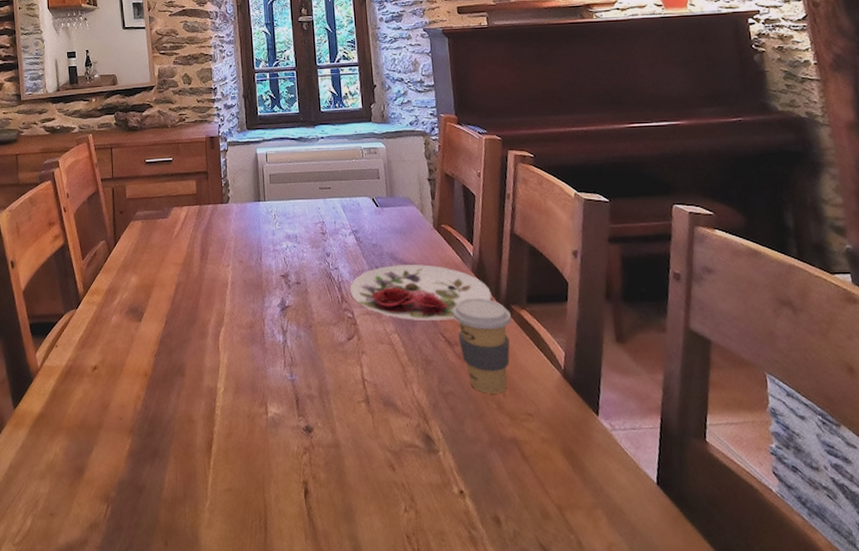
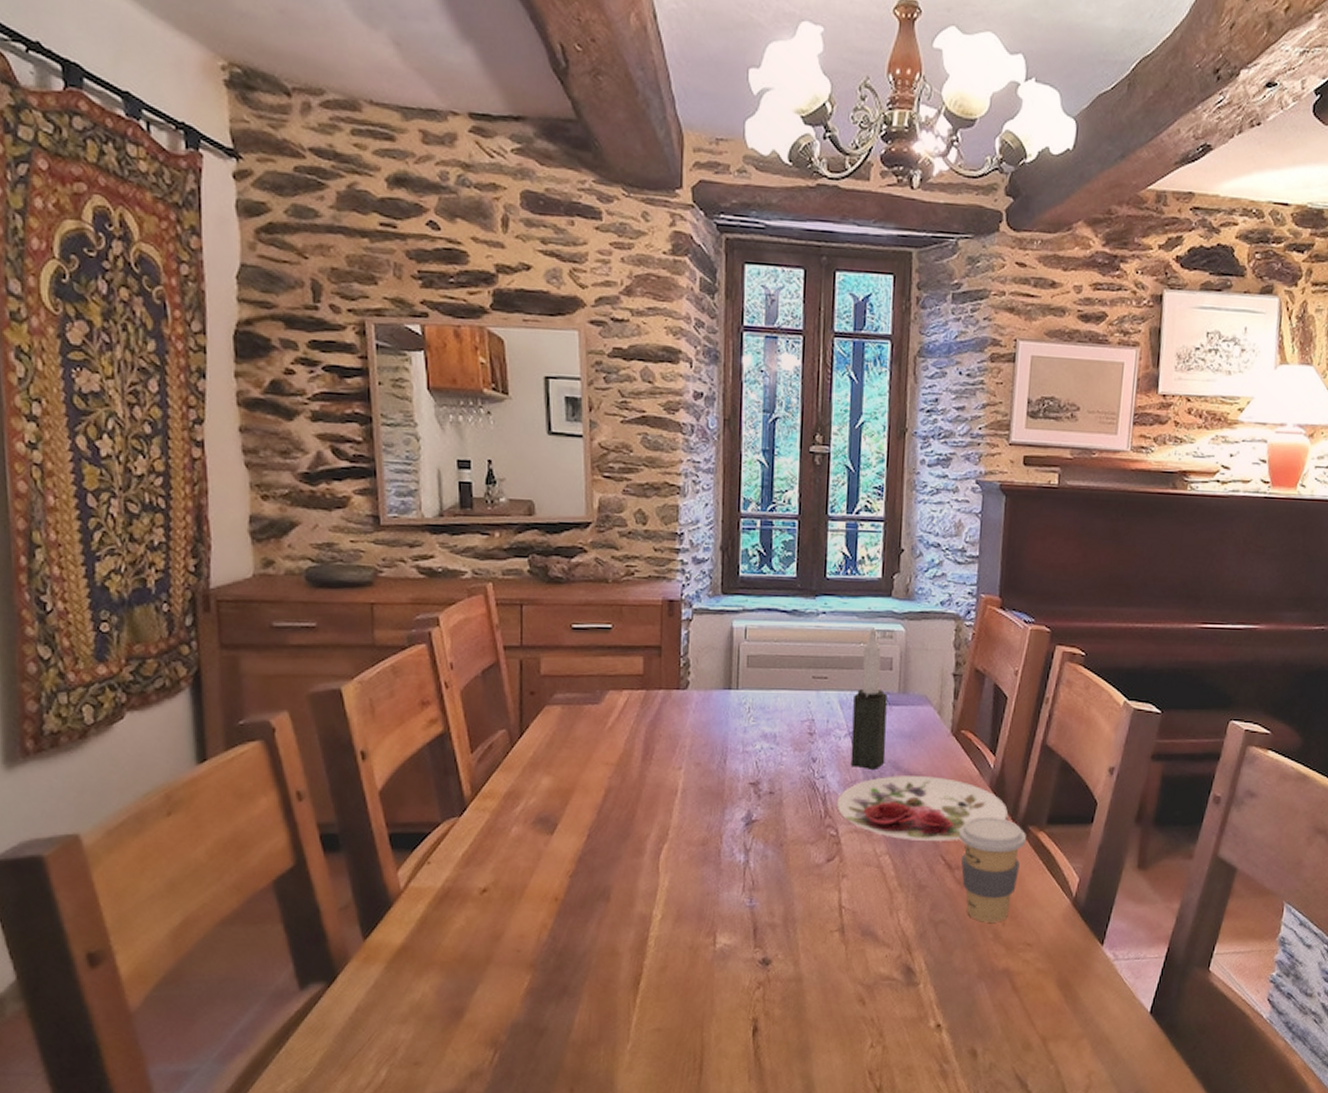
candle: none [353,147,384,261] -> present [850,628,888,769]

